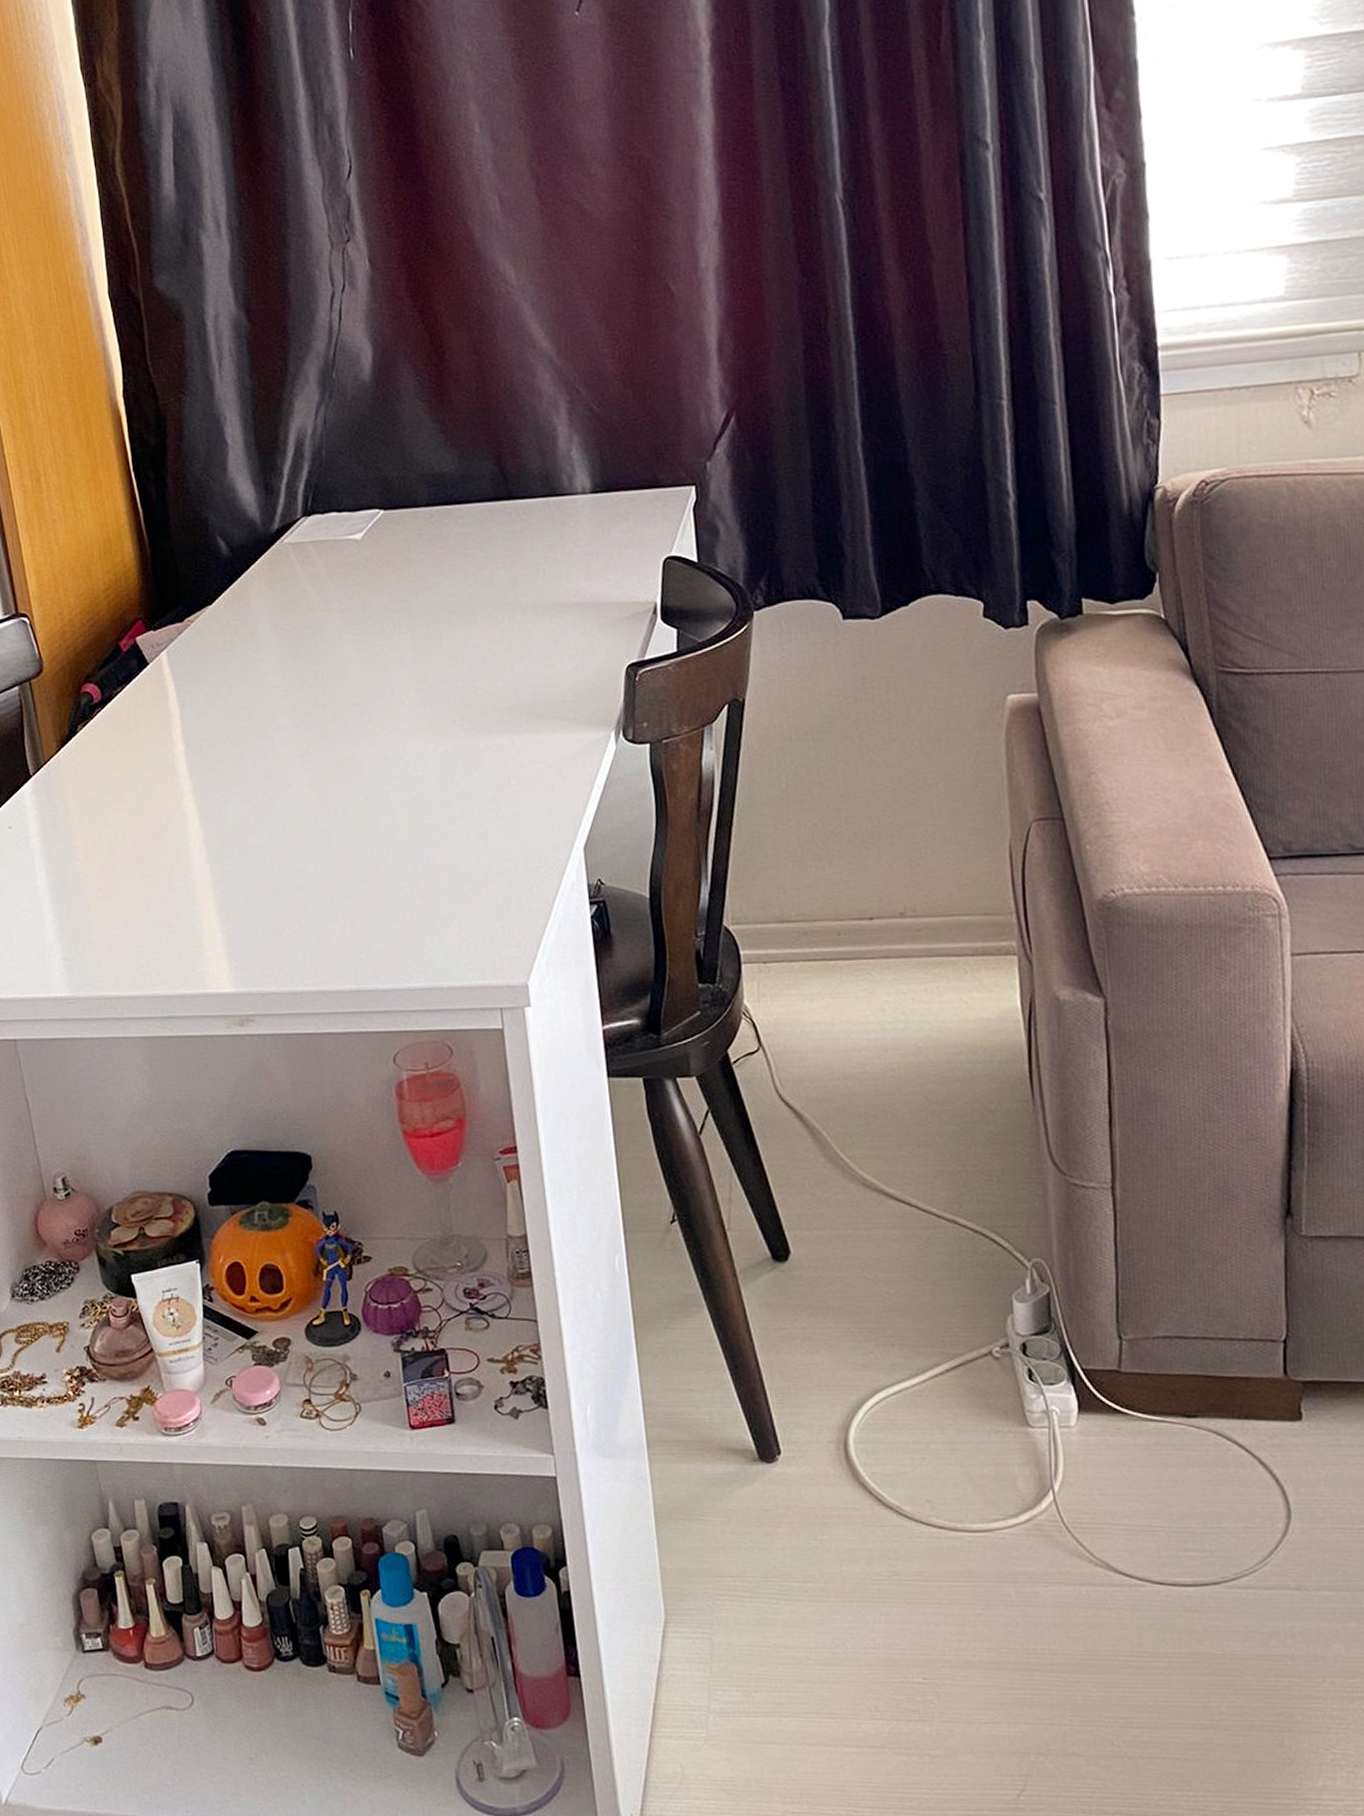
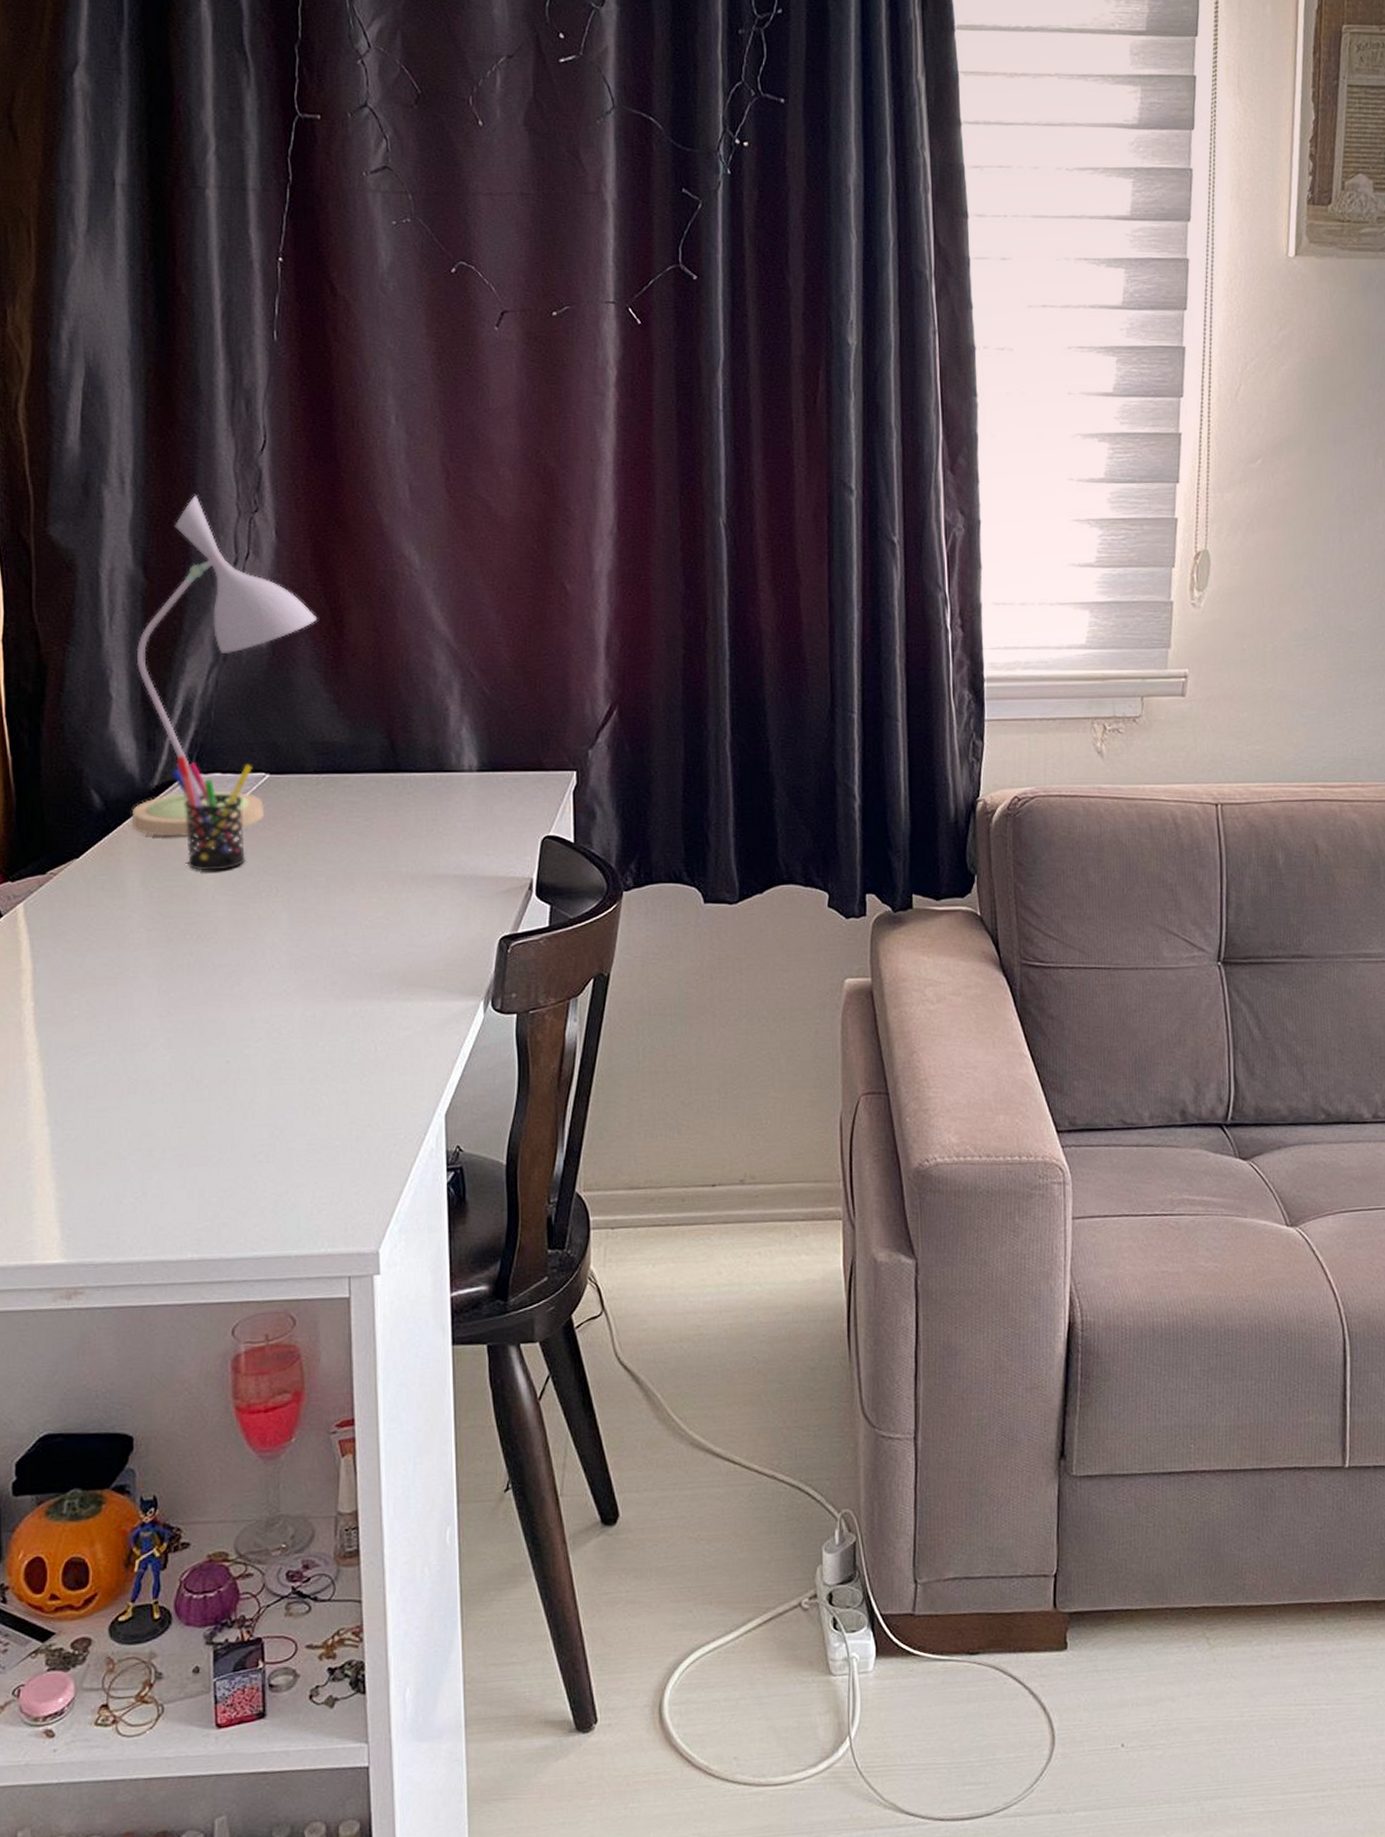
desk lamp: none [246,231,418,579] -> present [131,495,318,837]
pen holder: none [289,497,367,611] -> present [171,756,252,871]

